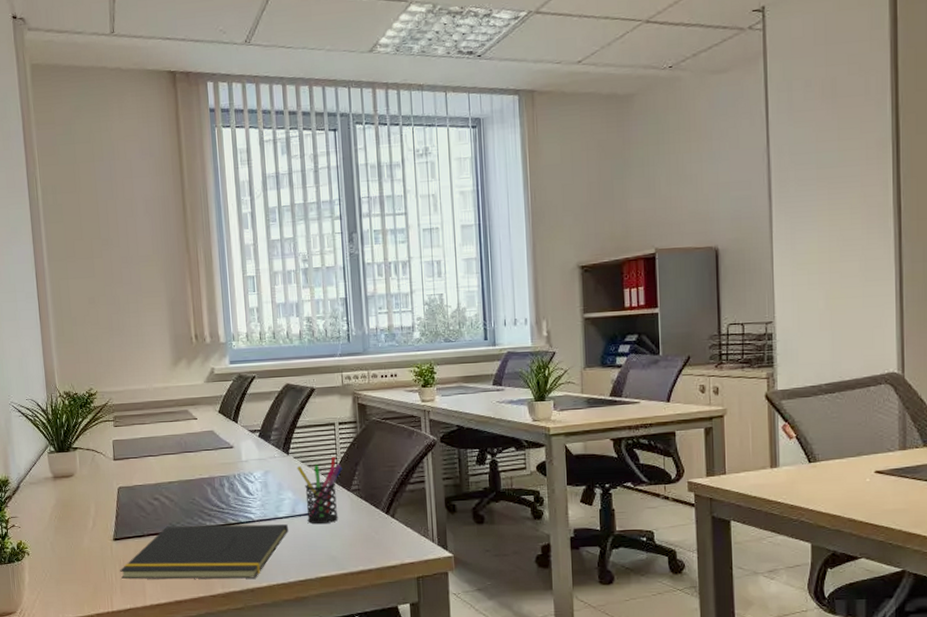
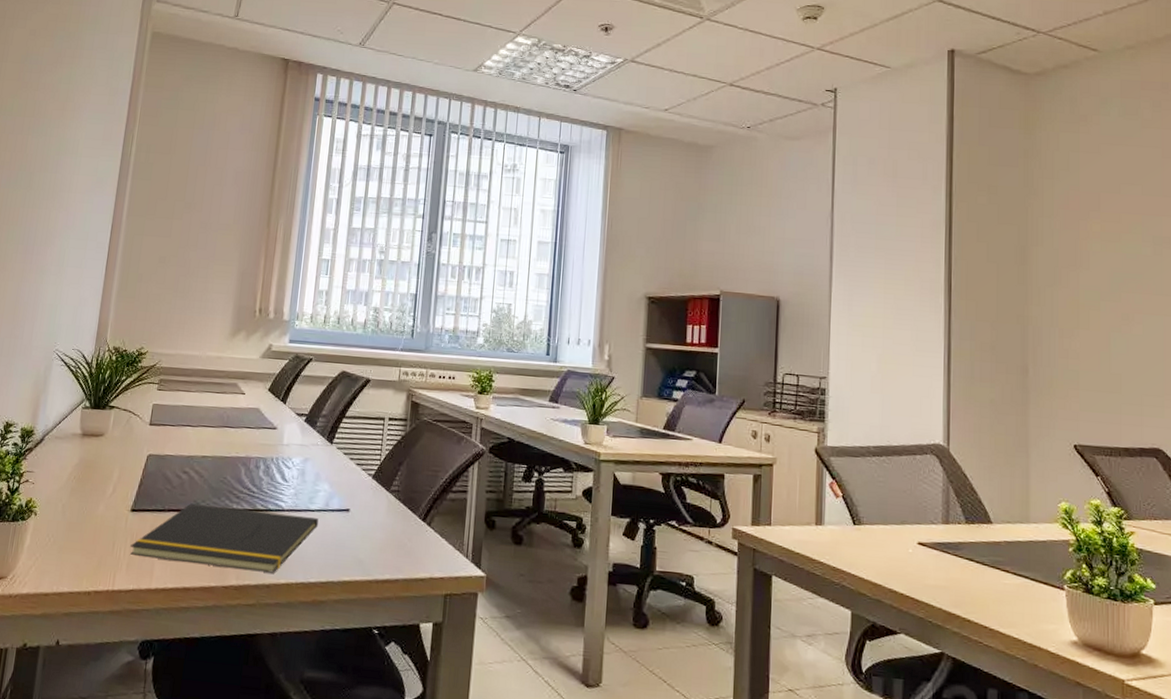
pen holder: present [297,457,343,525] -> none [338,453,385,523]

